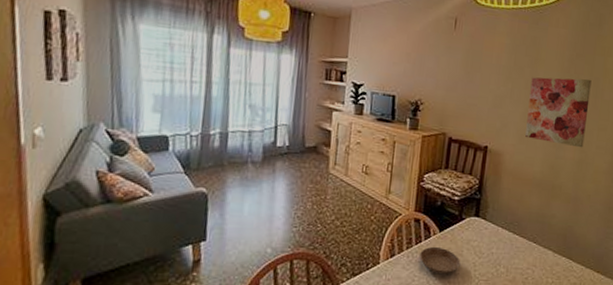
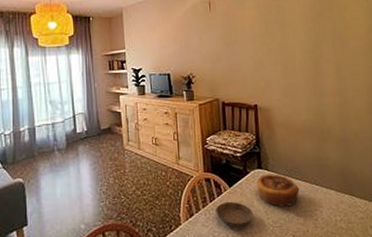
pastry: none [470,223,515,261] -> present [257,173,300,207]
wall art: present [525,77,592,148] -> none [283,33,341,93]

